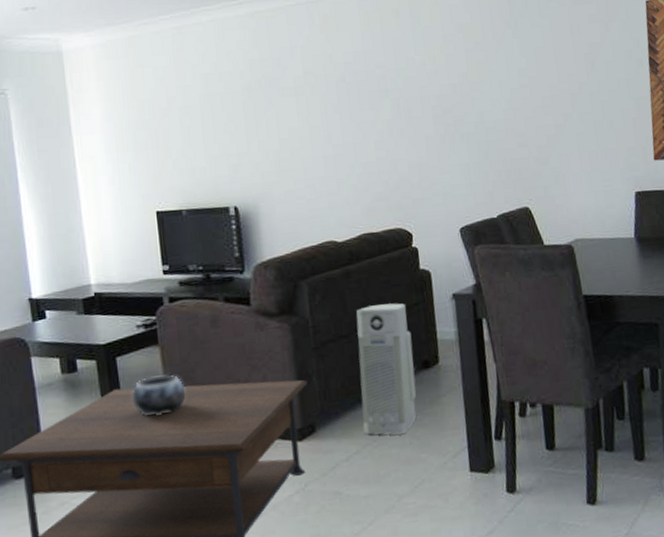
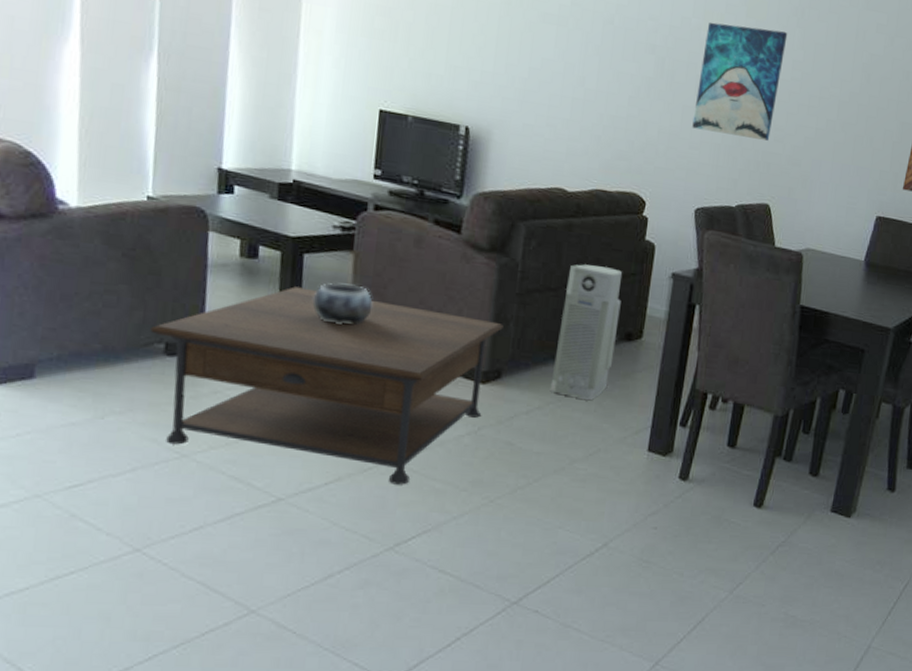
wall art: none [430,46,514,155] -> present [692,22,788,141]

